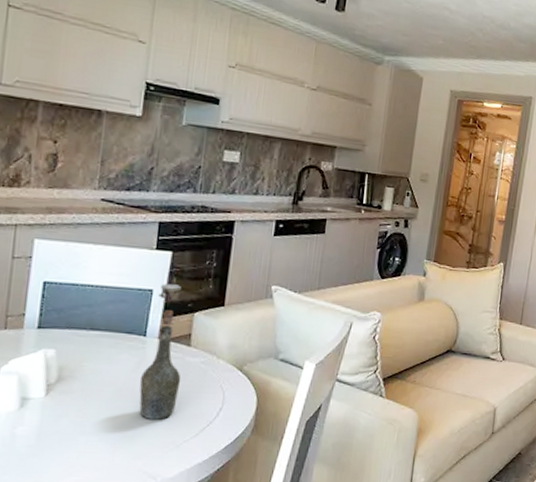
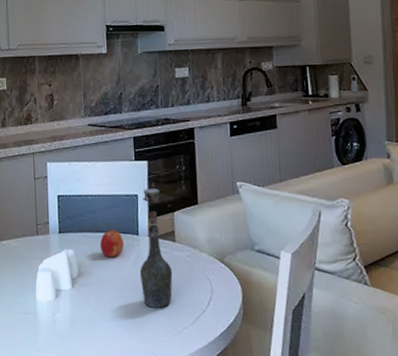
fruit: none [93,328,126,361] -> present [100,230,124,257]

